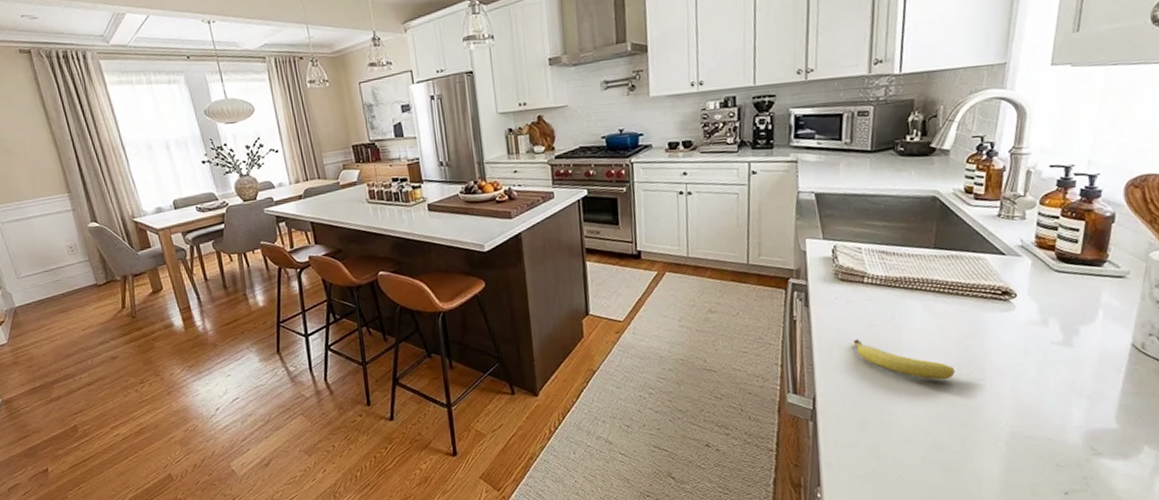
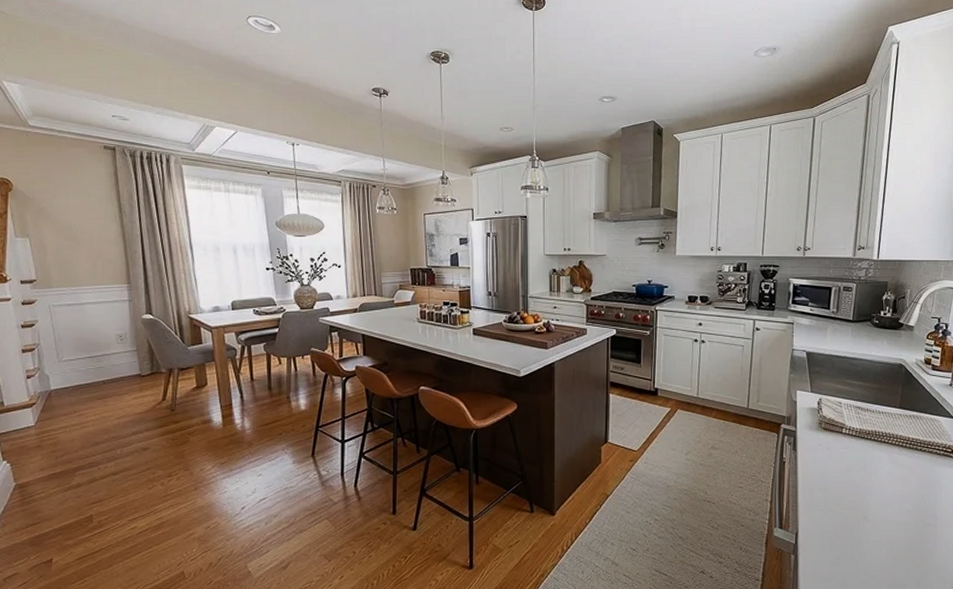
fruit: present [853,339,955,380] -> none [831,483,913,524]

